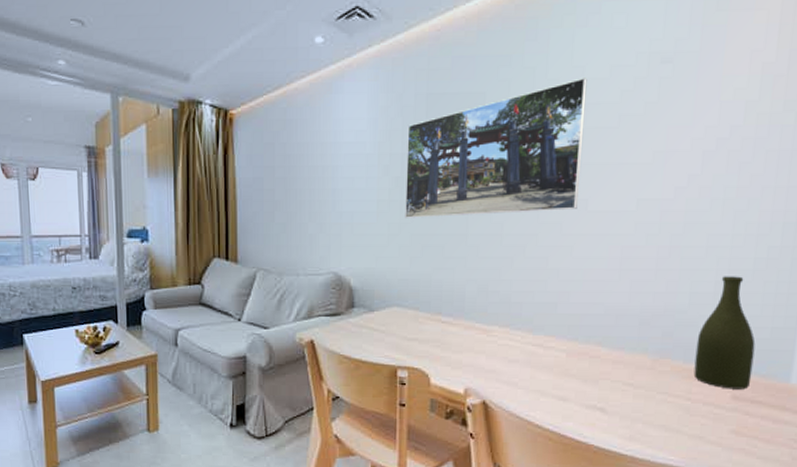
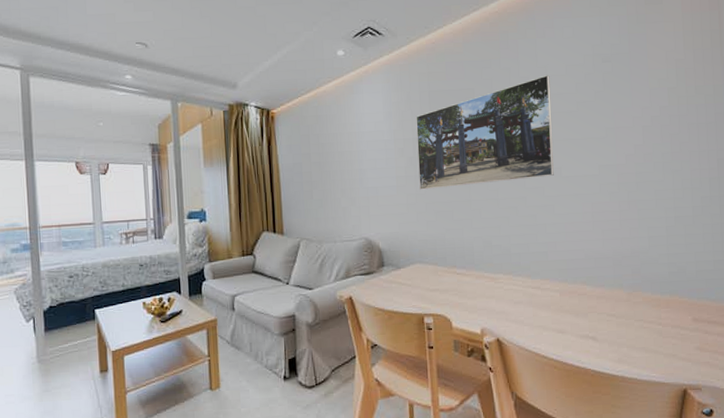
bottle: present [693,276,756,389] -> none [659,221,705,313]

